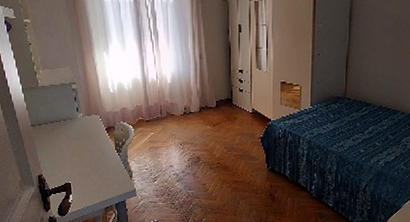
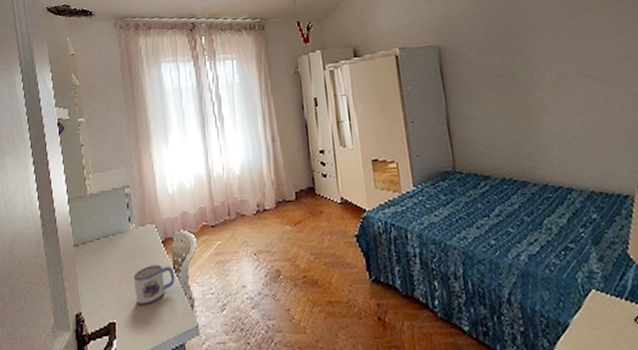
mug: none [83,145,117,173] -> present [133,264,175,305]

